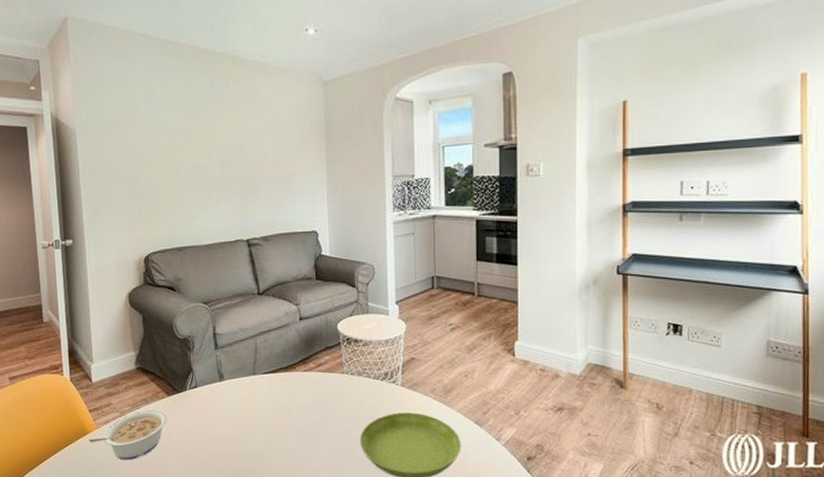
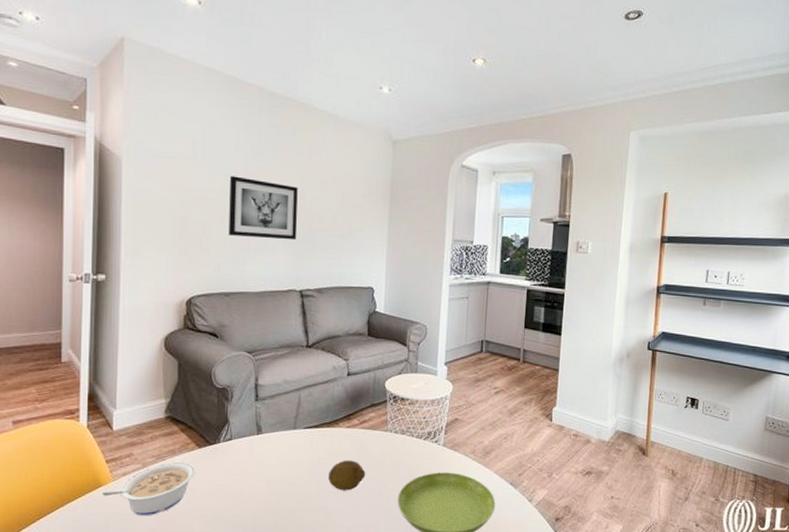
wall art: none [172,135,239,193] -> present [228,176,298,241]
fruit: none [290,403,326,433] -> present [328,460,366,491]

